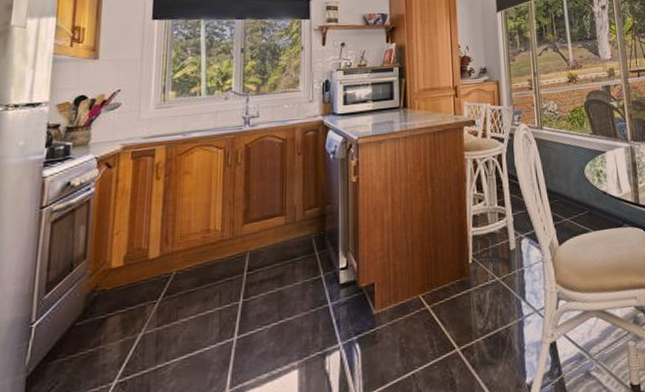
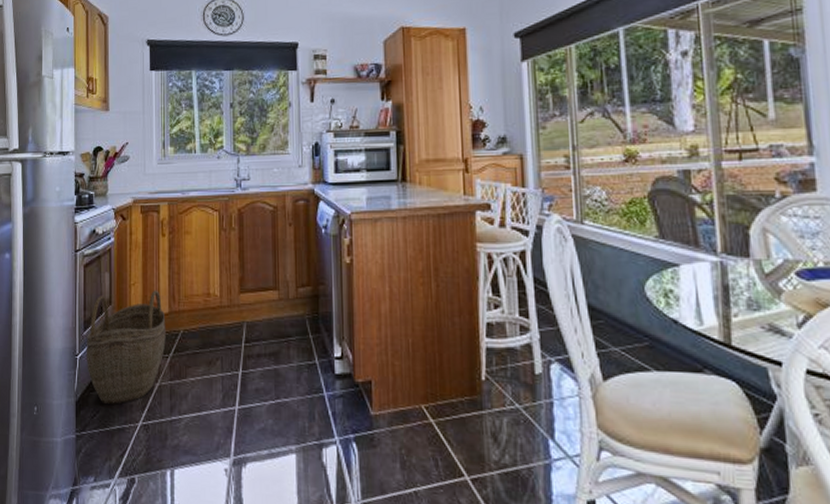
woven basket: none [45,235,155,371] -> present [85,290,166,404]

